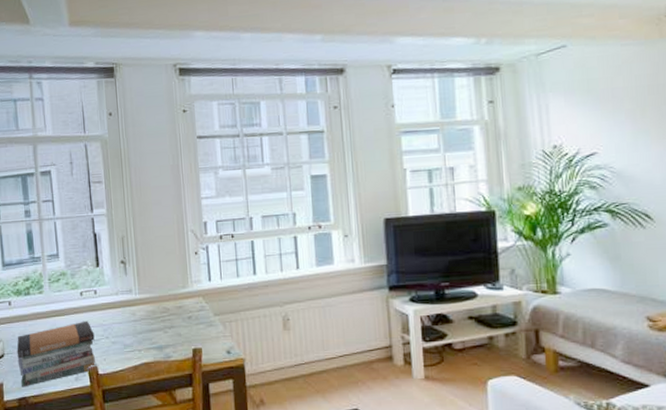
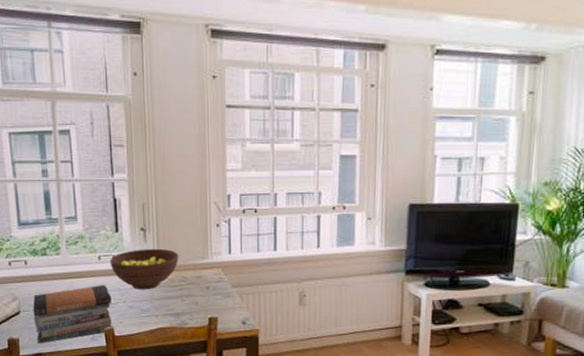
fruit bowl: none [91,280,160,324] -> present [110,248,179,290]

